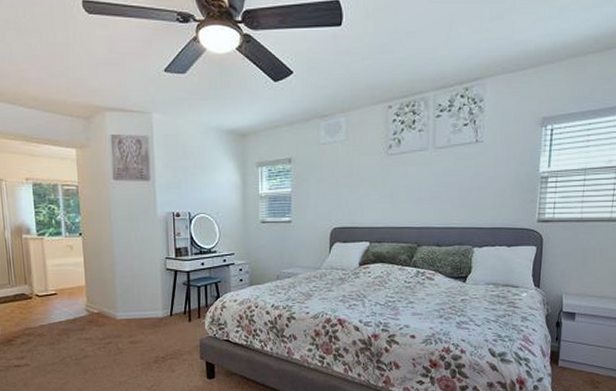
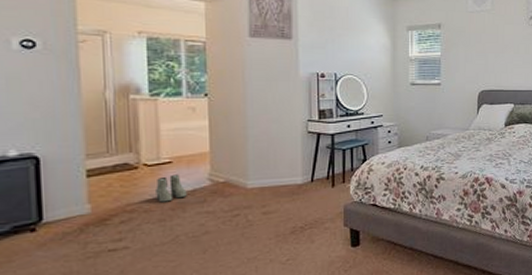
boots: none [46,304,70,328] -> present [156,174,187,203]

